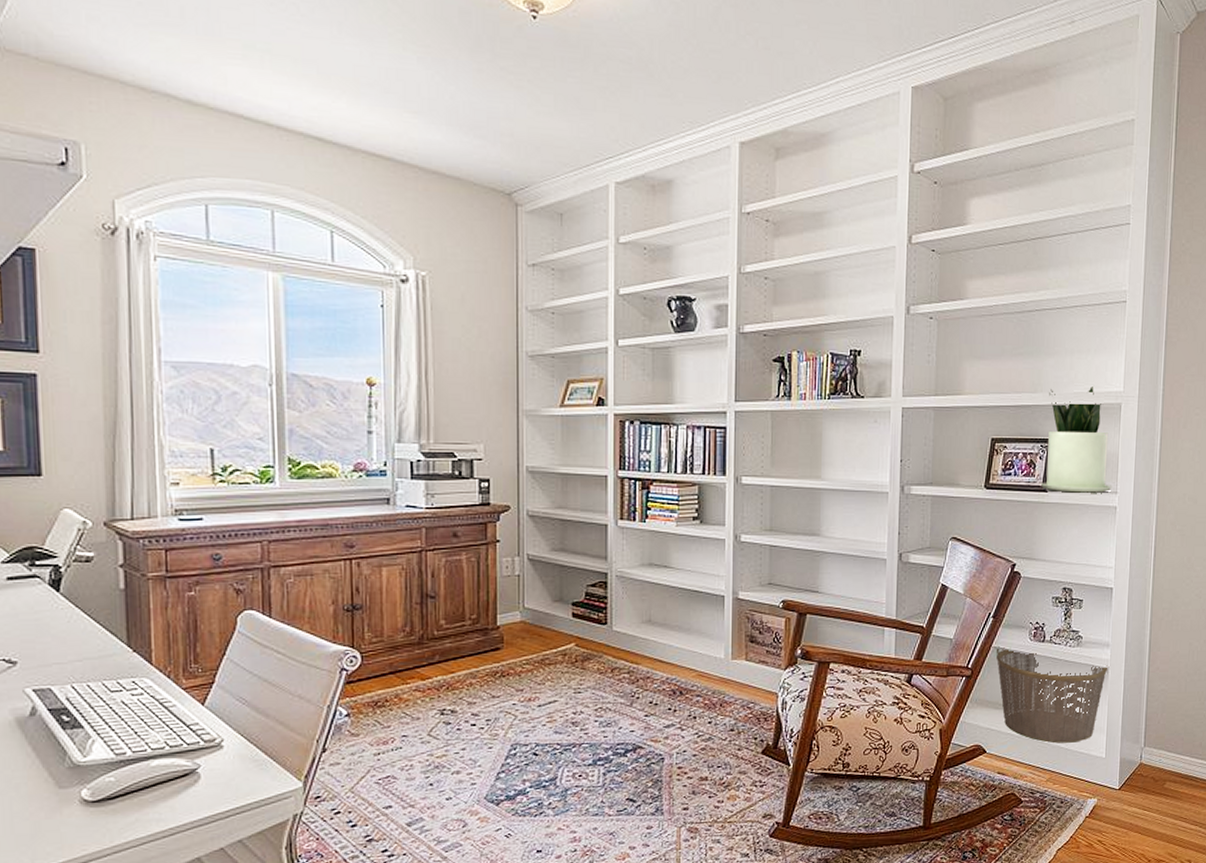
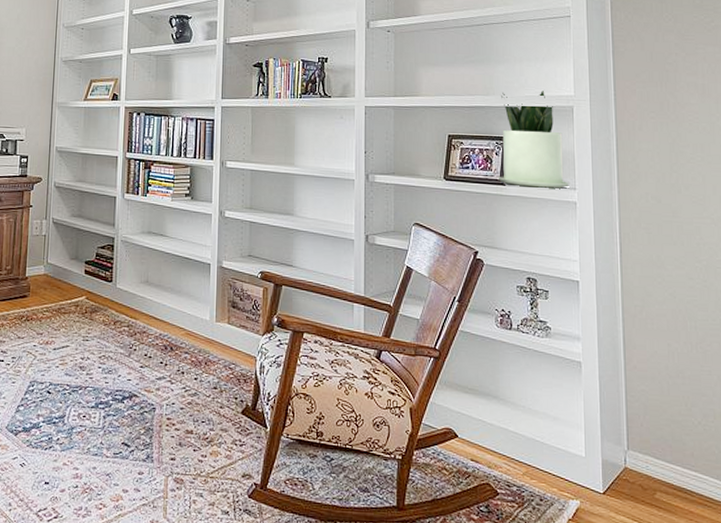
basket: present [995,646,1110,743] -> none [462,330,582,437]

